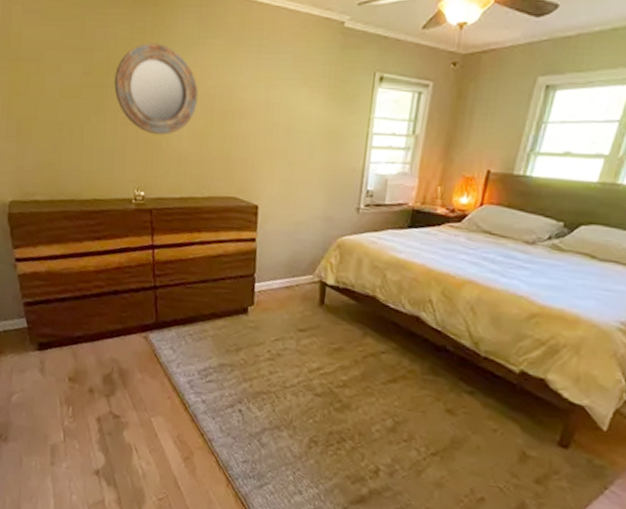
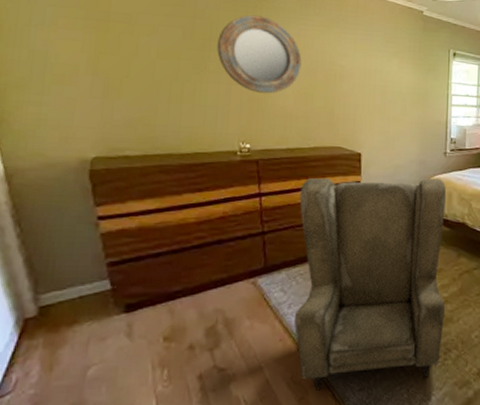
armchair: none [181,231,356,464] -> present [293,177,447,391]

